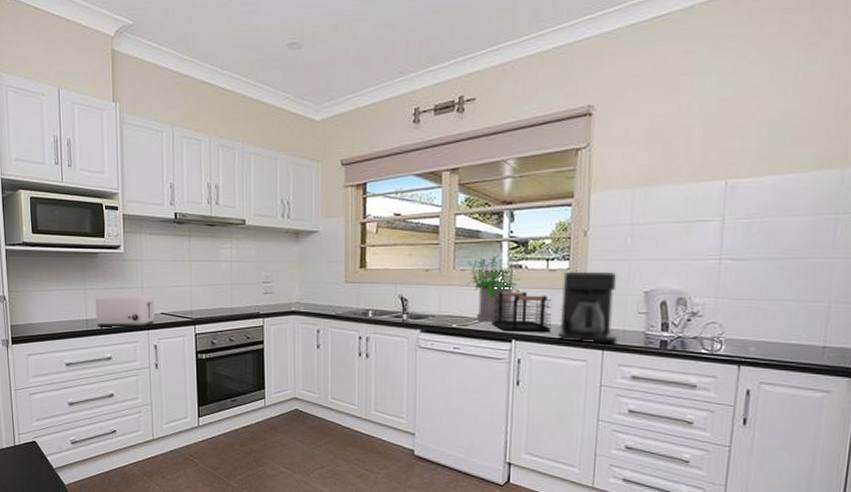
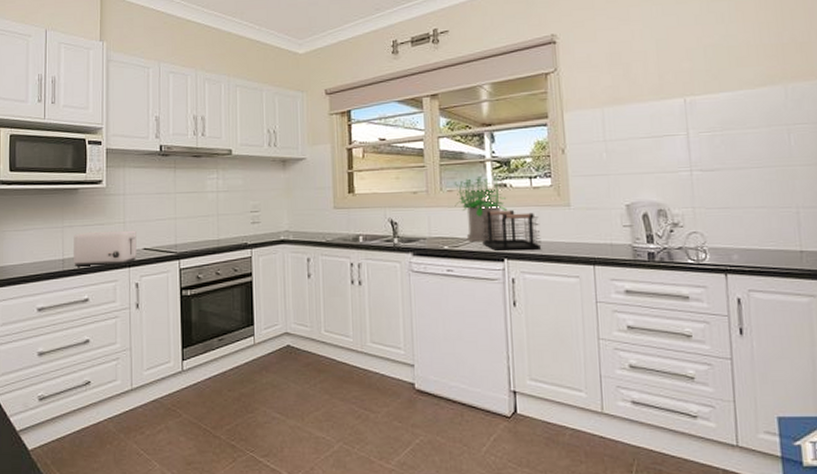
coffee maker: present [557,271,617,345] -> none [547,187,606,259]

